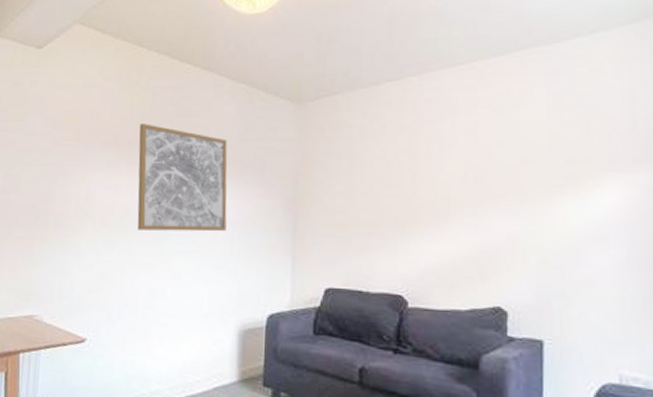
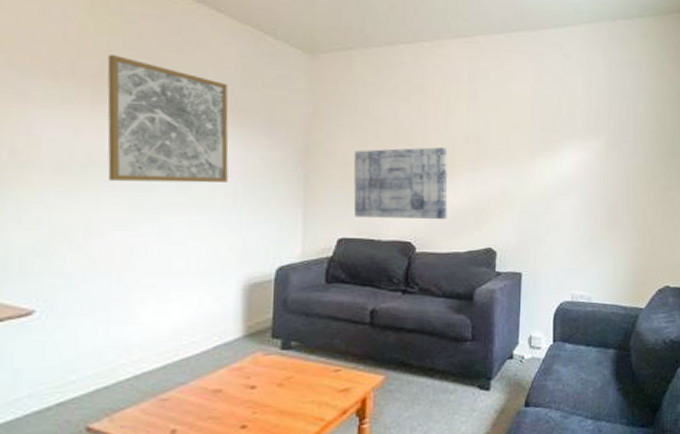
wall art: none [340,190,444,272] -> present [353,147,448,220]

